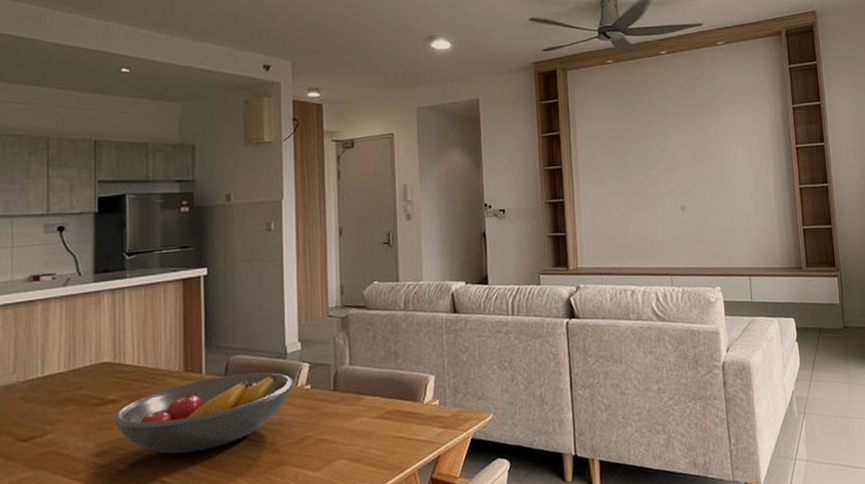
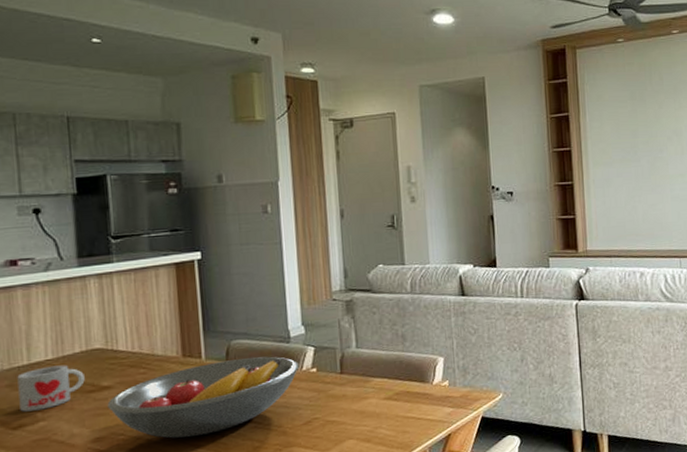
mug: none [31,378,92,424] -> present [17,365,85,412]

